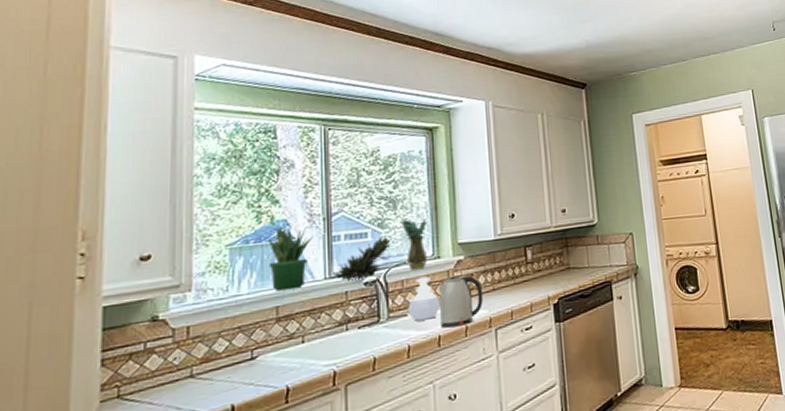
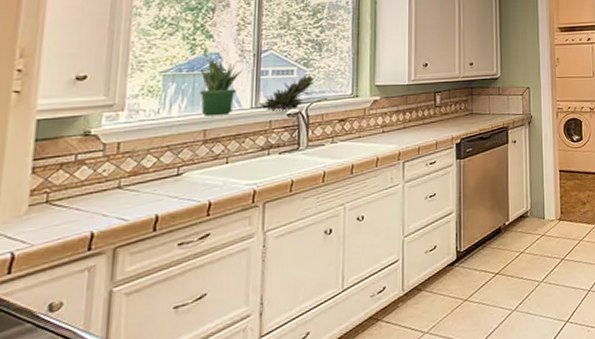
vase: present [400,217,428,271] -> none [324,59,348,106]
soap dispenser: present [408,276,440,322] -> none [326,112,355,152]
kettle: present [438,275,484,328] -> none [353,113,395,158]

